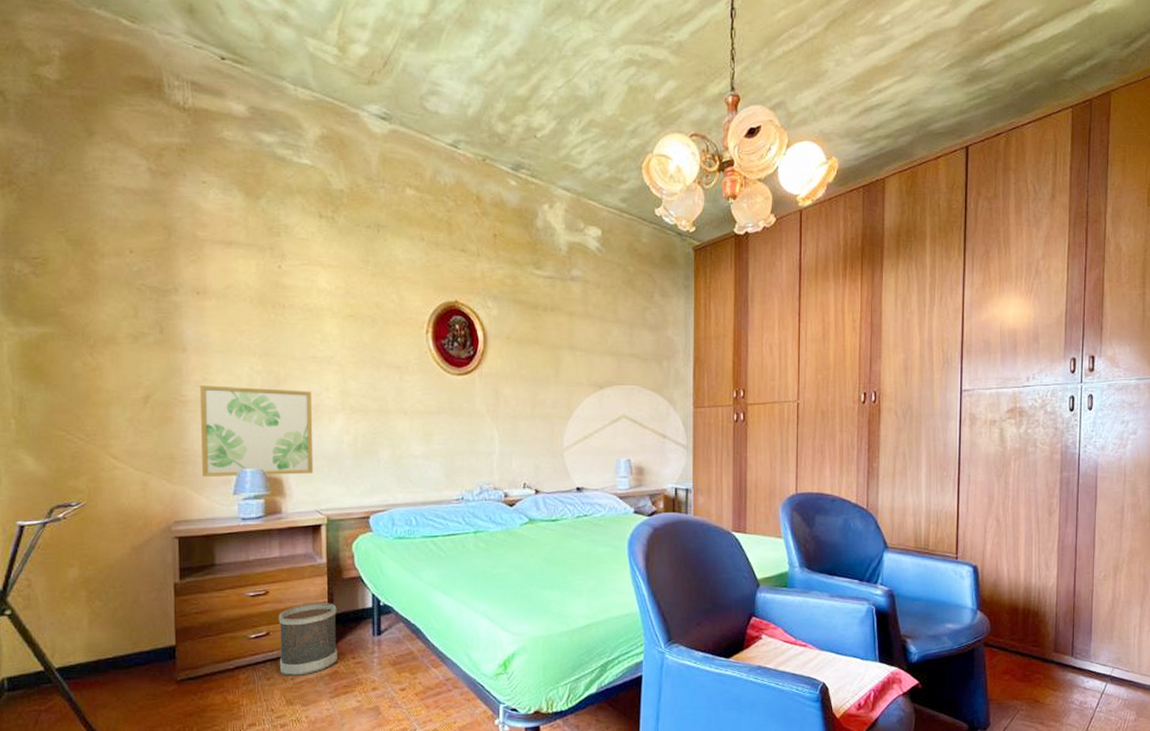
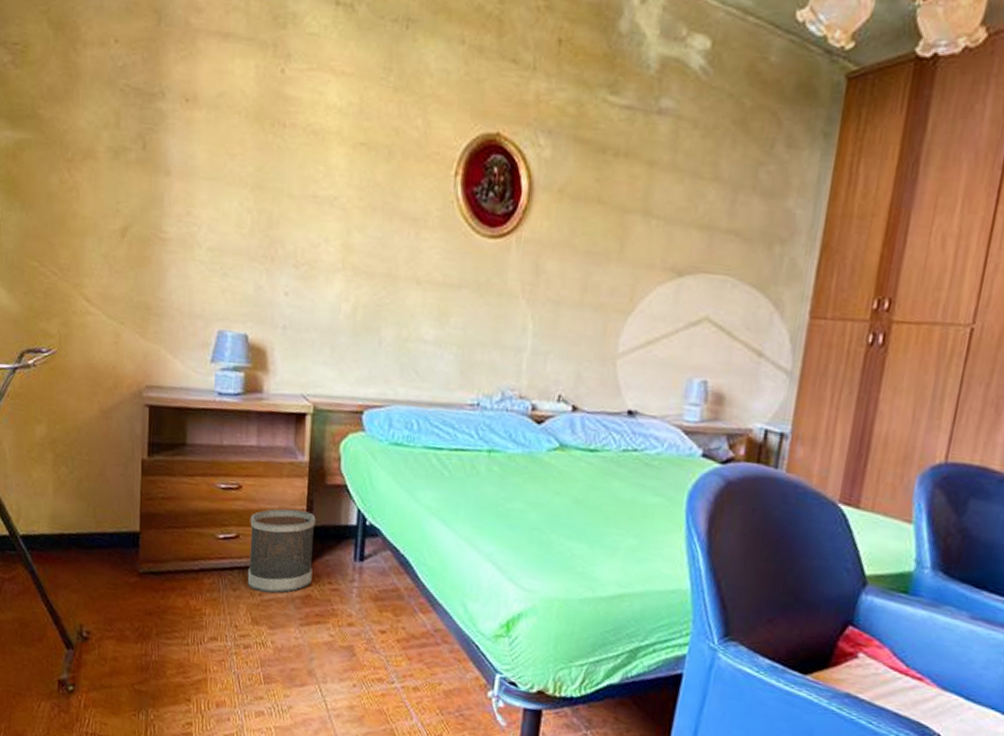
wall art: present [199,385,314,477] -> none [179,220,309,348]

